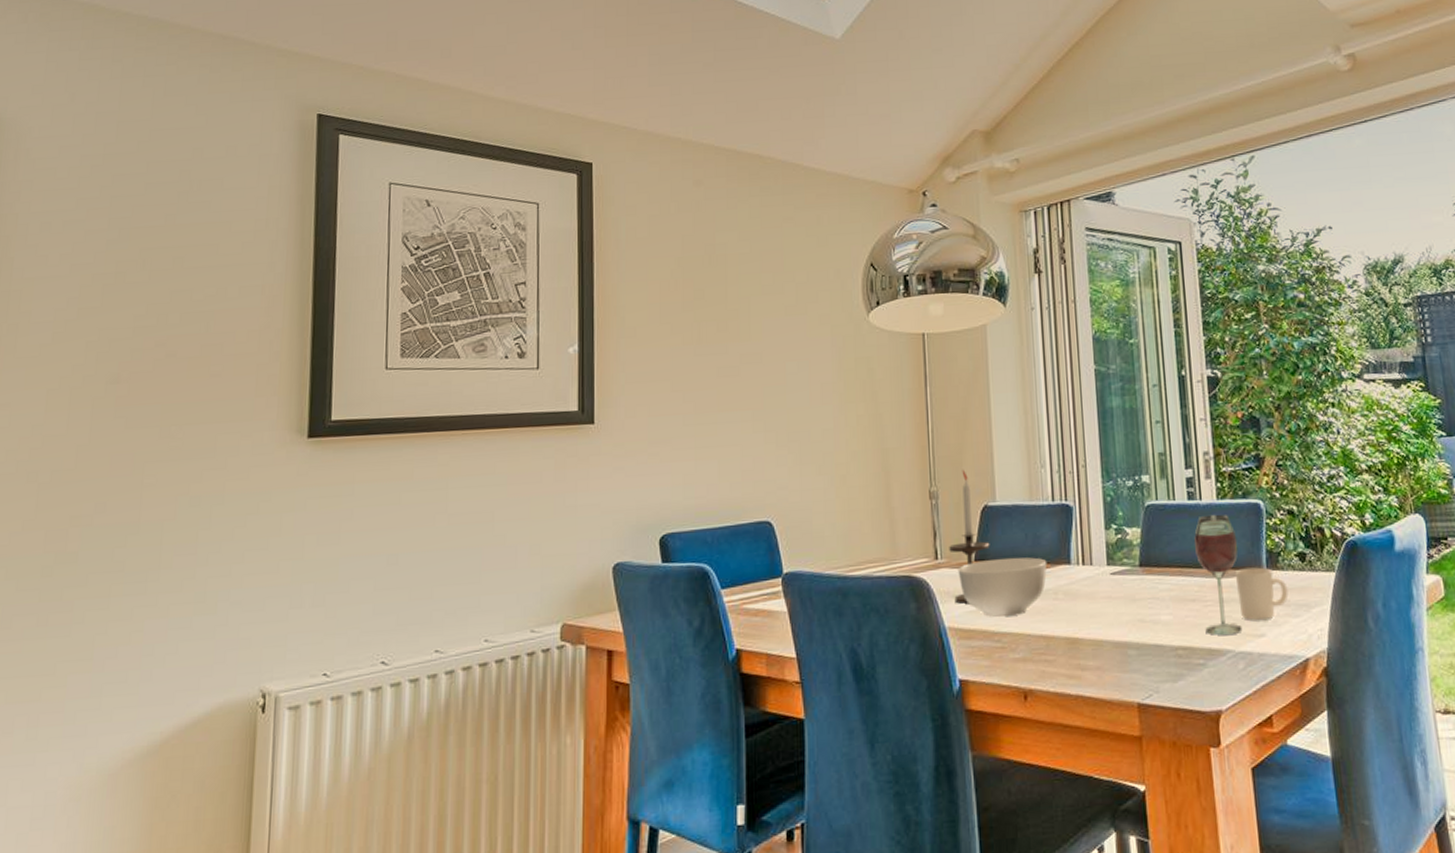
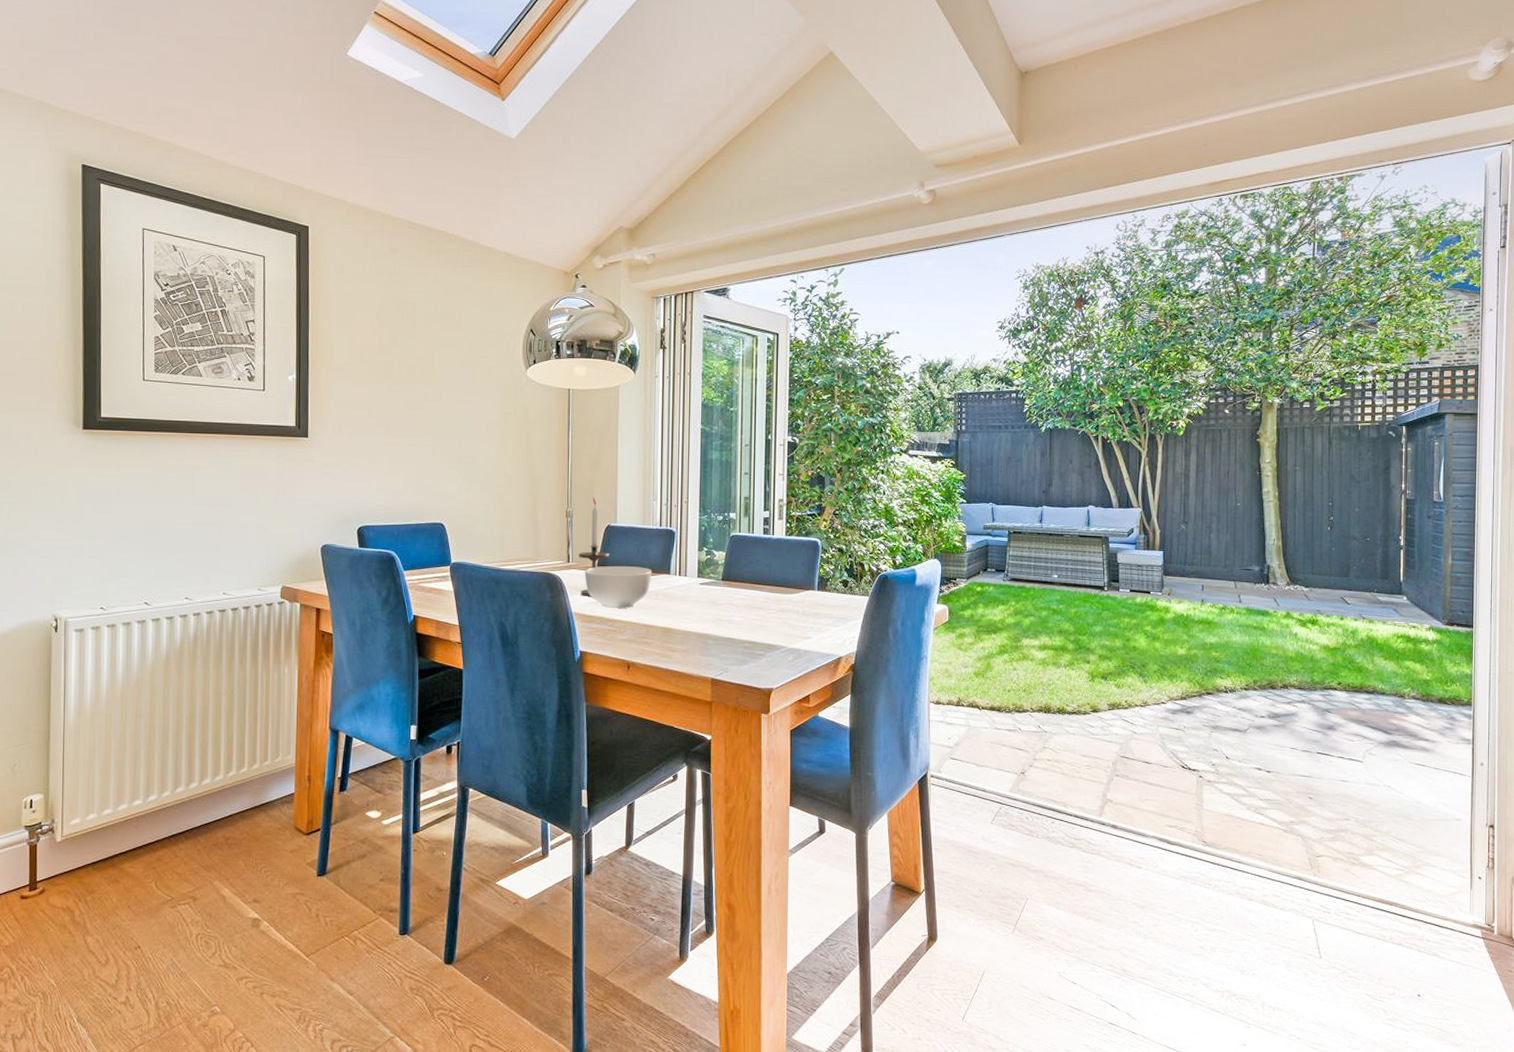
wineglass: present [1194,514,1243,635] -> none [765,546,798,635]
mug: present [1234,567,1289,621] -> none [793,588,832,627]

